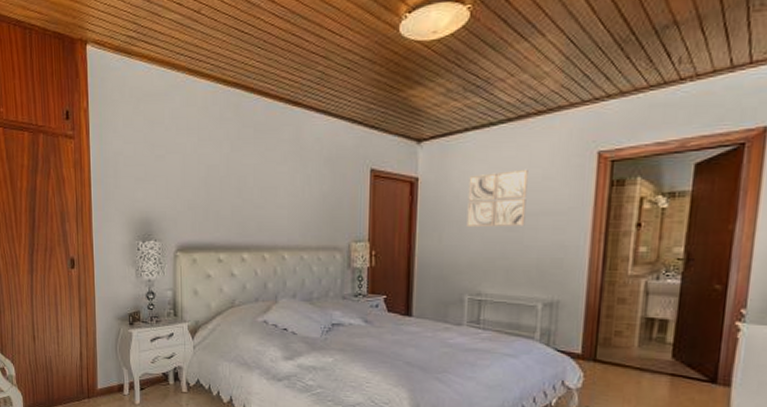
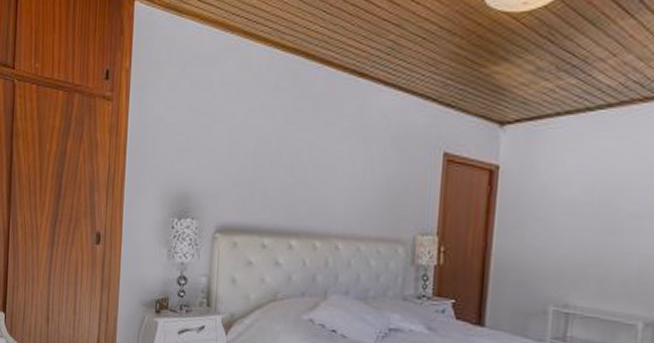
wall art: present [466,169,528,228] -> none [554,162,631,229]

